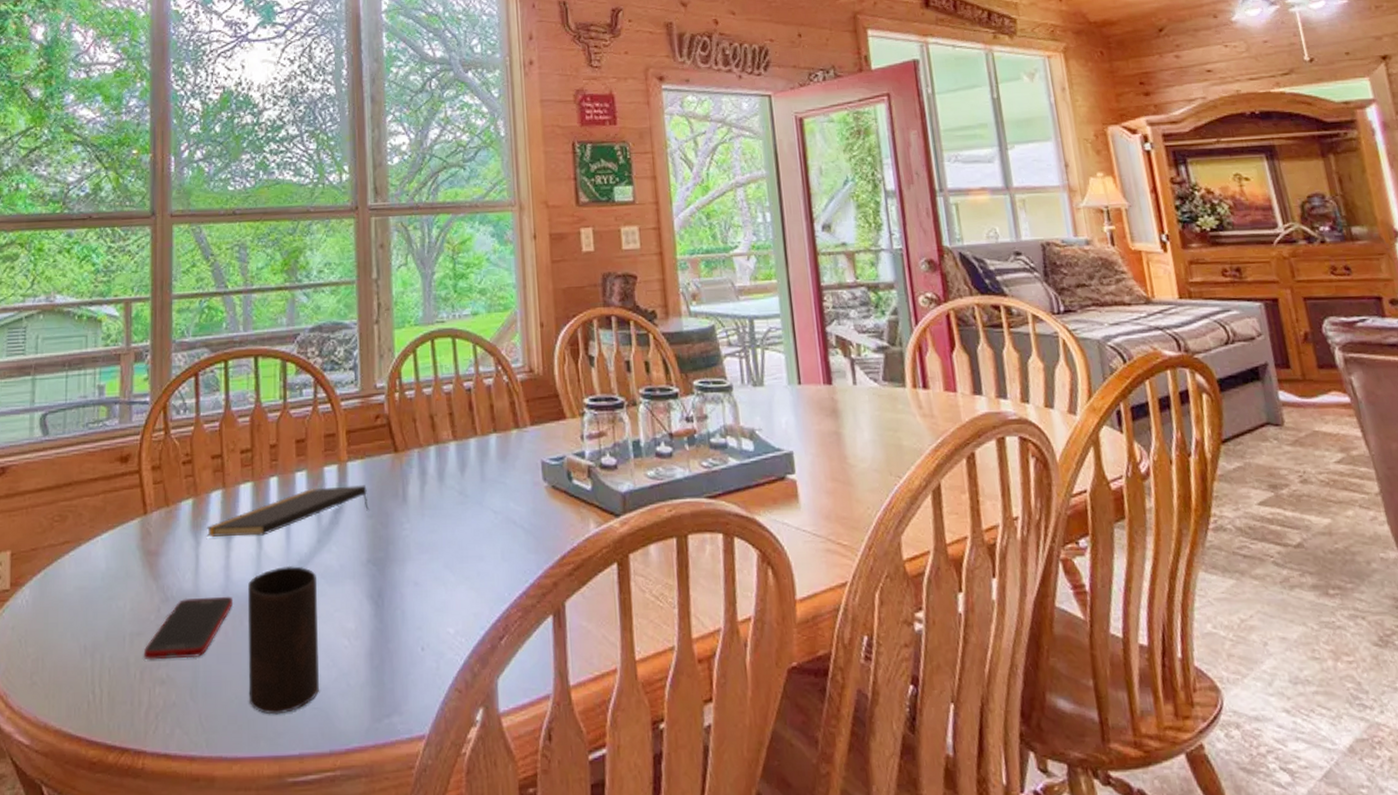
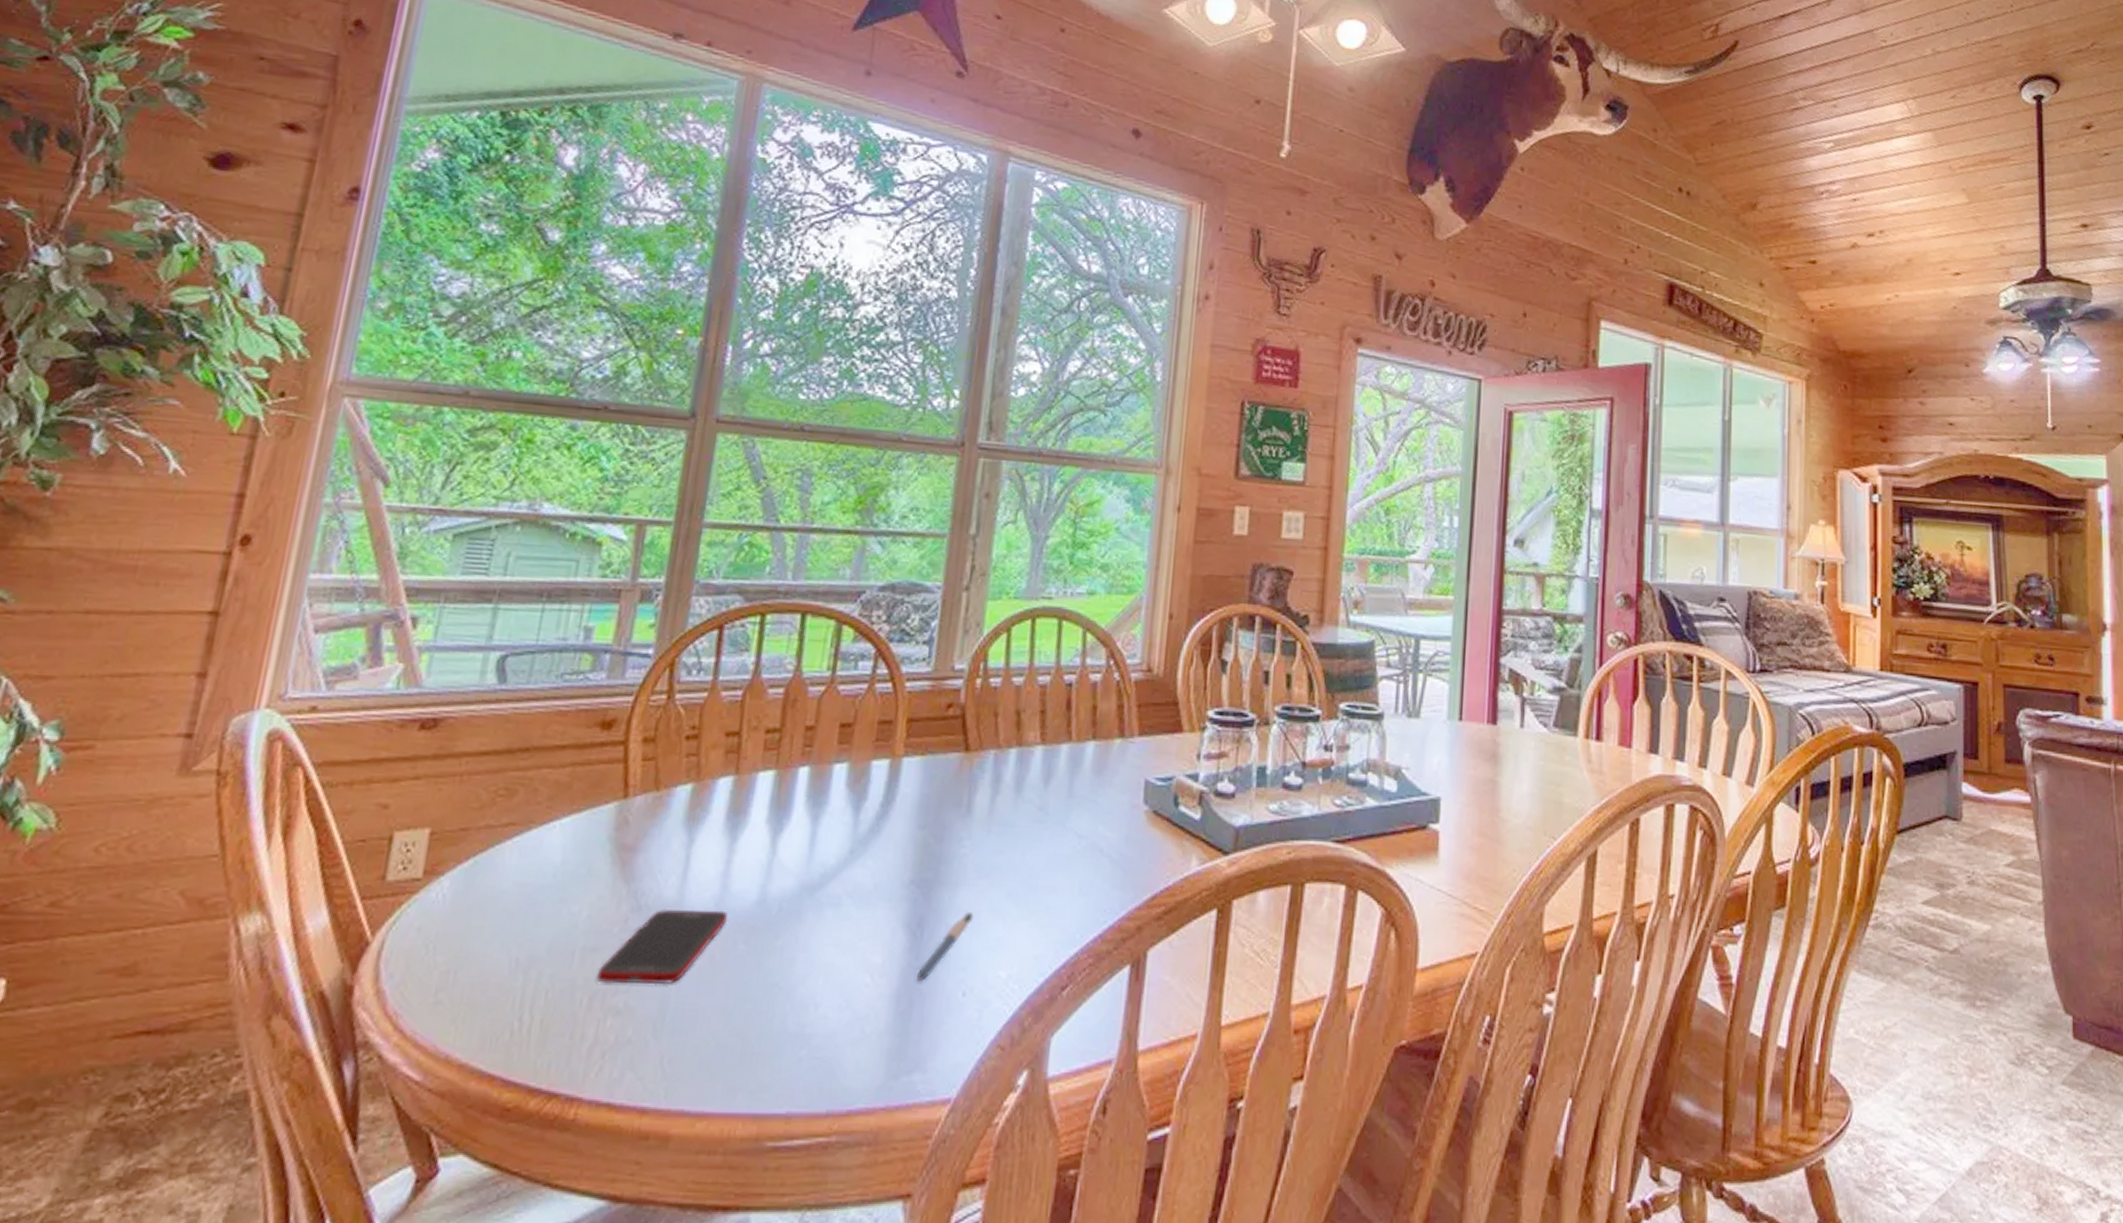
notepad: present [206,485,369,537] -> none [705,785,923,839]
cup: present [248,566,319,715] -> none [730,879,842,1063]
pen: none [384,582,421,642] -> present [917,912,974,983]

